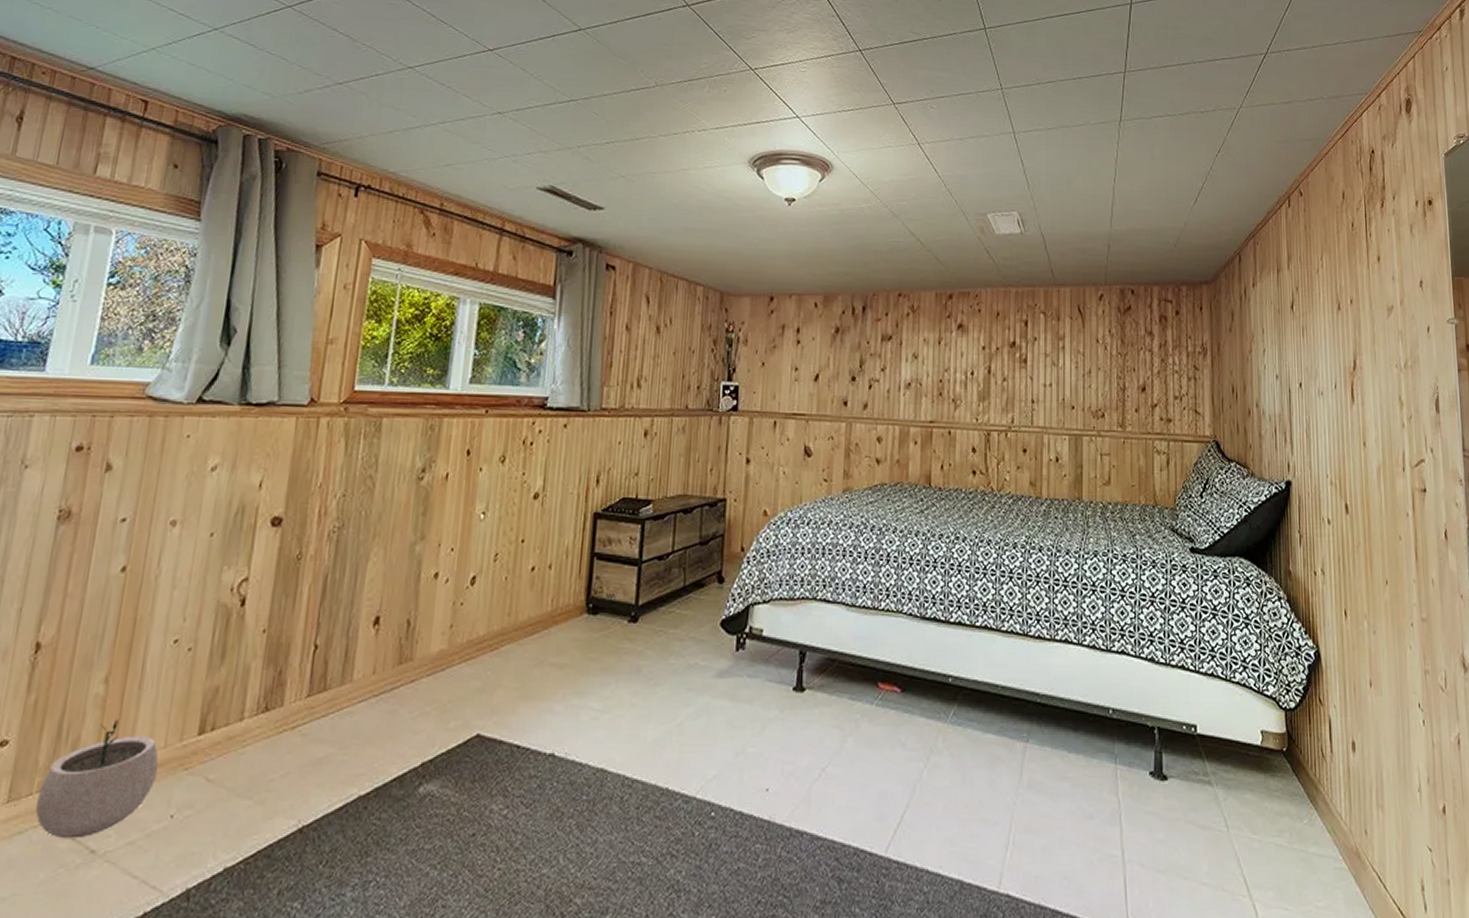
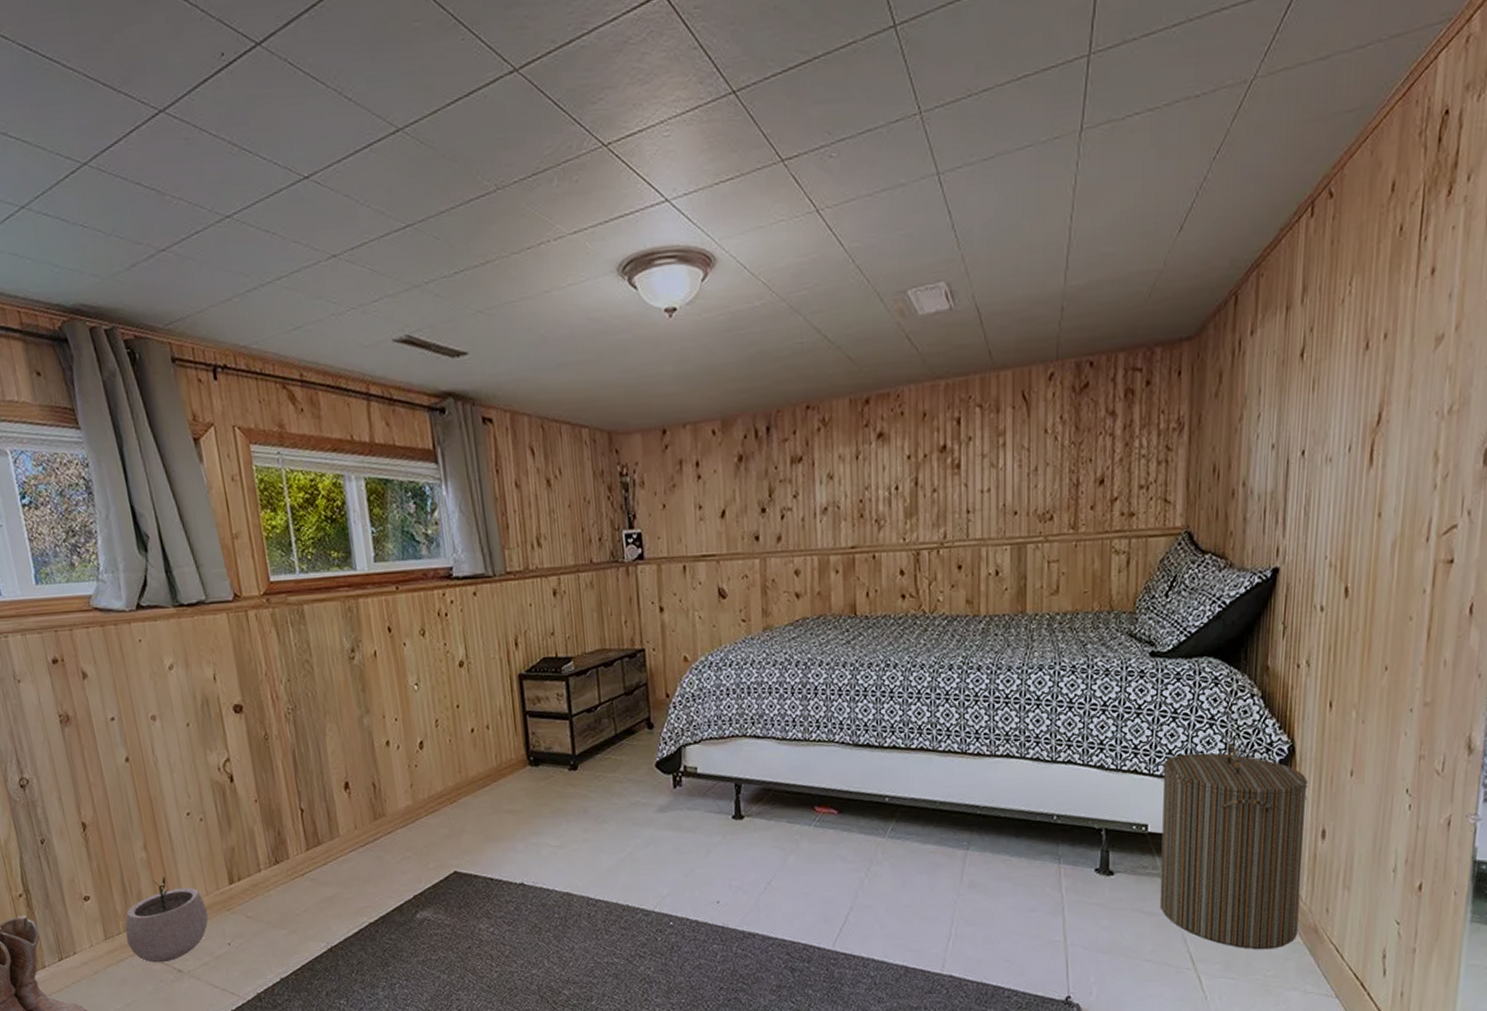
laundry hamper: none [1207,645,1342,875] -> present [1159,744,1308,950]

